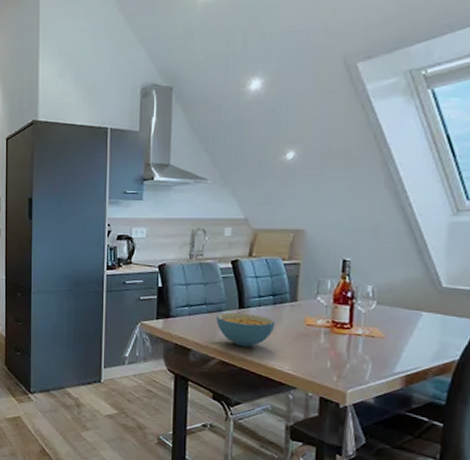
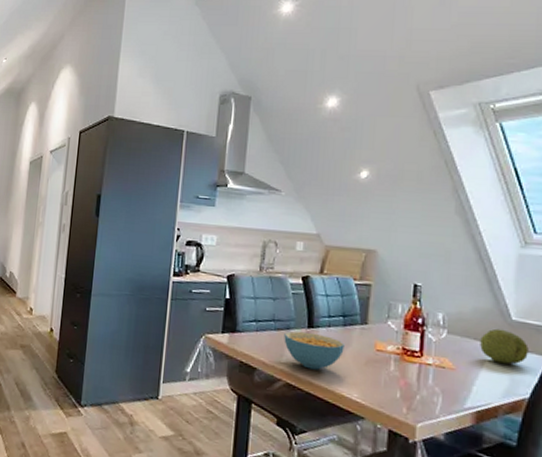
fruit: none [410,296,459,330] -> present [480,328,529,365]

